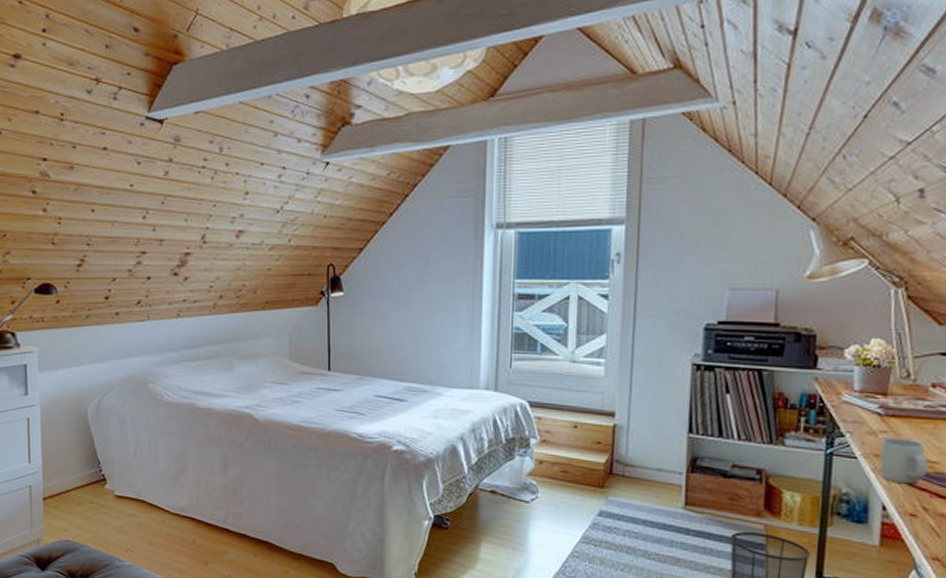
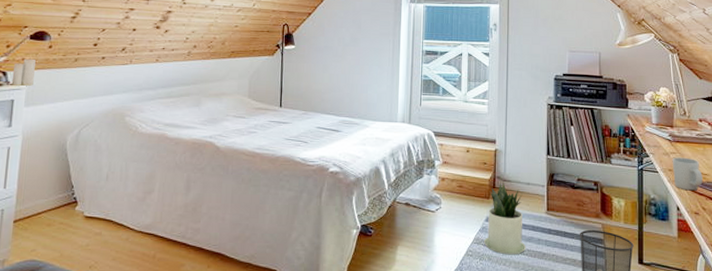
candle: none [19,315,45,349] -> present [9,57,36,87]
planter: none [595,469,654,559] -> present [484,184,526,255]

